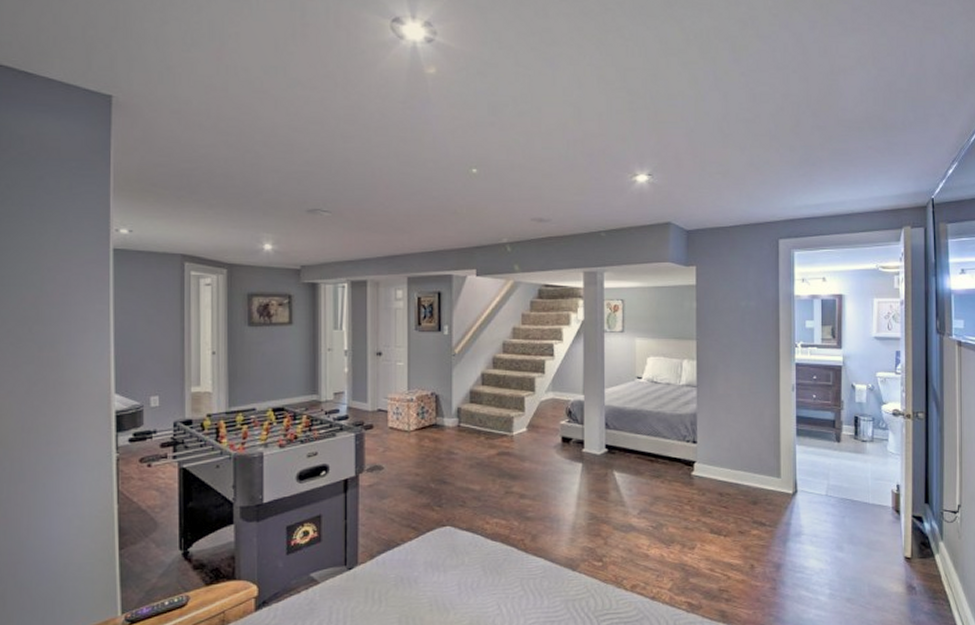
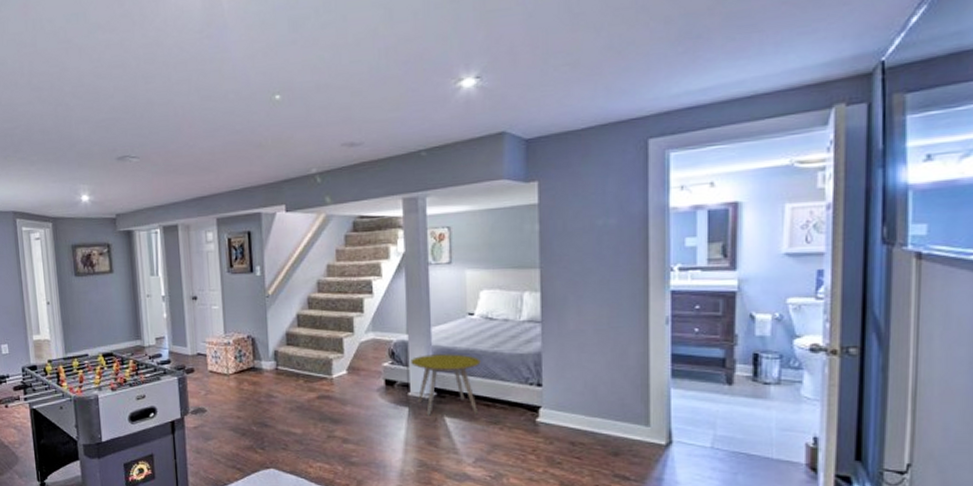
side table: none [586,413,647,471] -> present [411,354,481,416]

